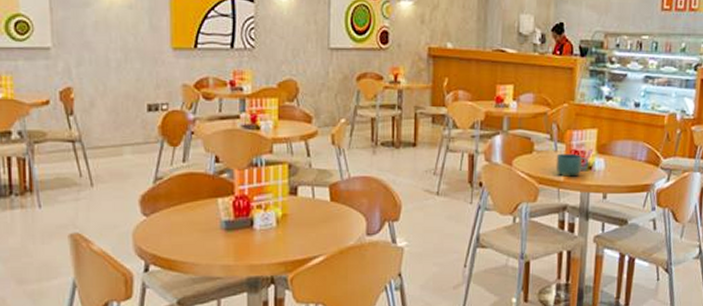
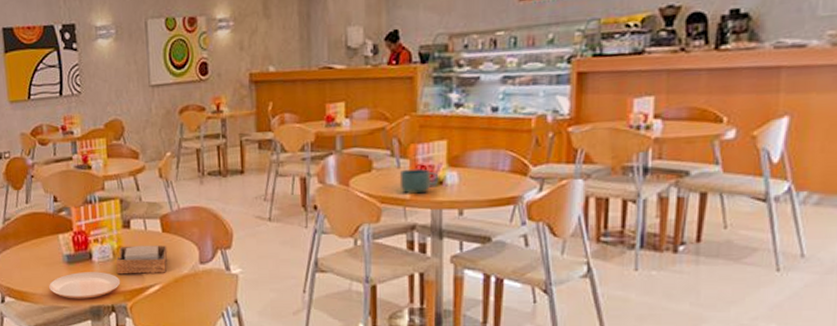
plate: none [202,240,283,269] -> present [49,271,121,299]
napkin holder: none [279,214,335,244] -> present [116,245,168,275]

